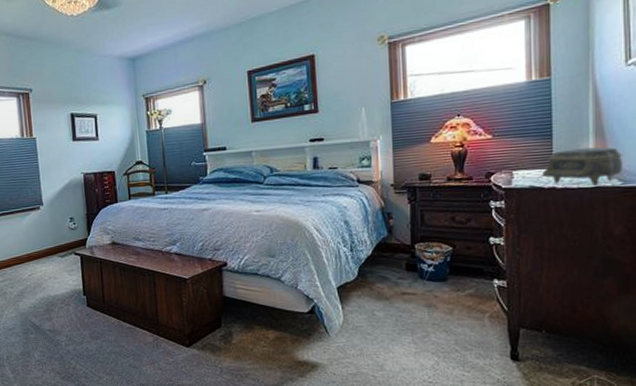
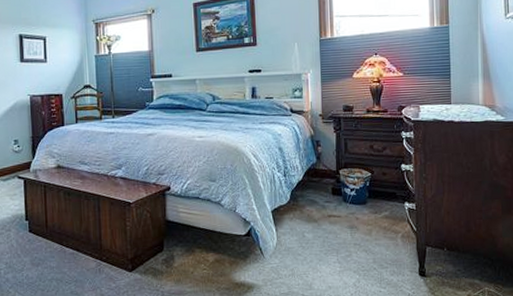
jewelry box: present [542,146,624,187] -> none [443,86,505,121]

